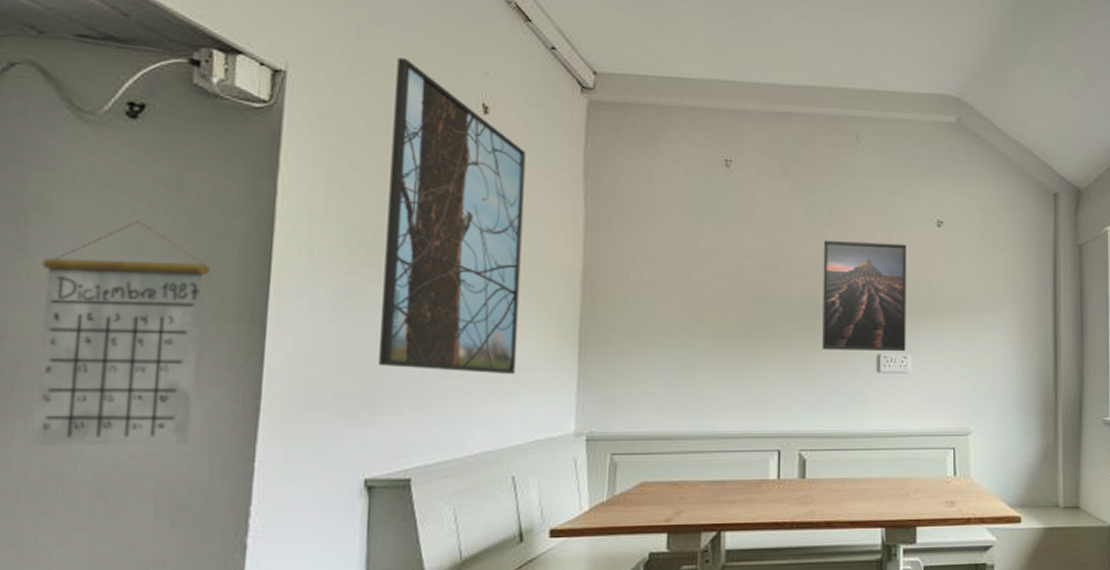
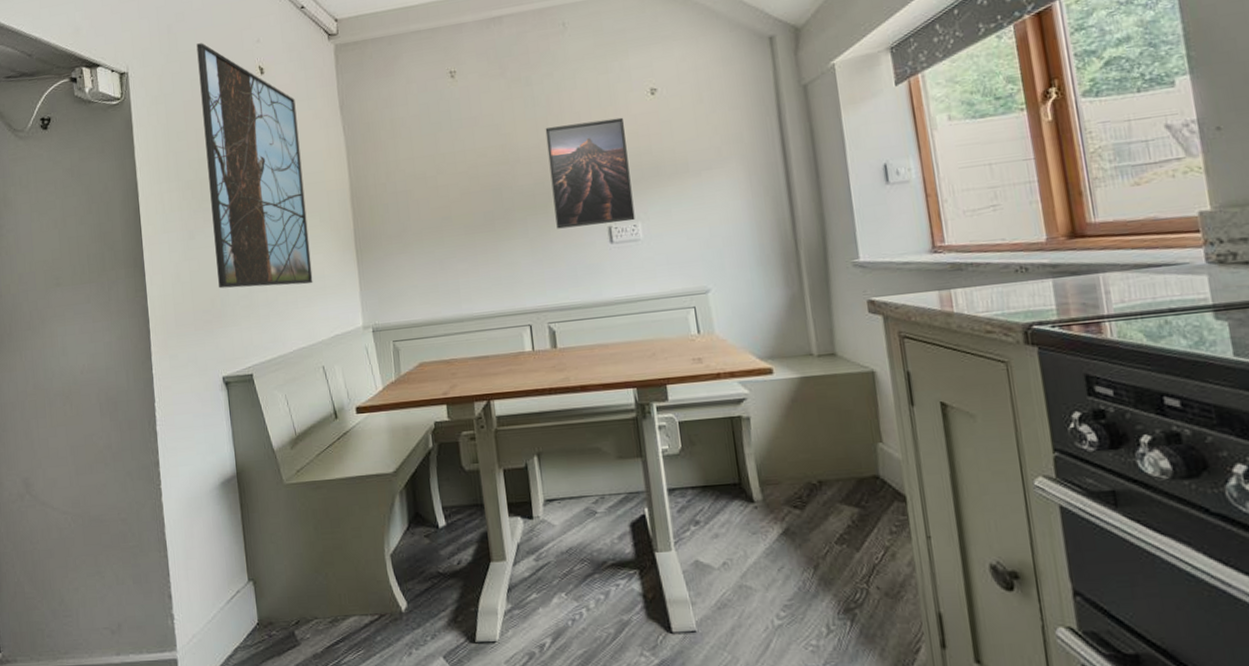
calendar: present [30,220,210,446] -> none [12,203,112,370]

